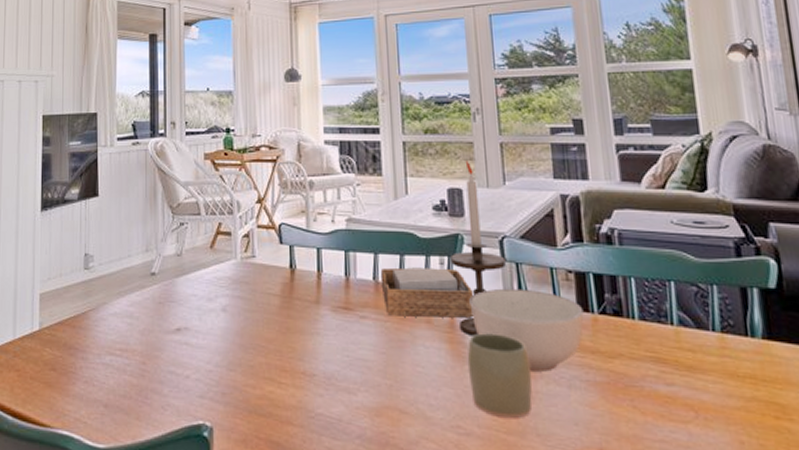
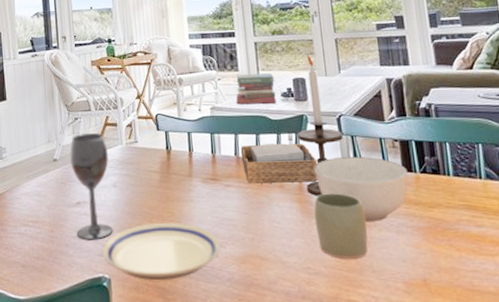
wine glass: none [172,242,220,377] -> present [70,133,113,240]
plate: none [206,359,351,433] -> present [103,222,220,281]
books: none [377,179,426,218] -> present [235,73,276,105]

